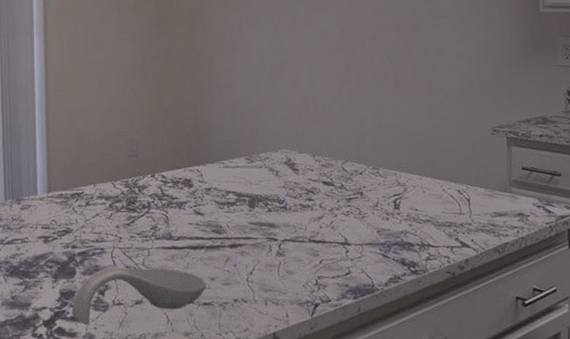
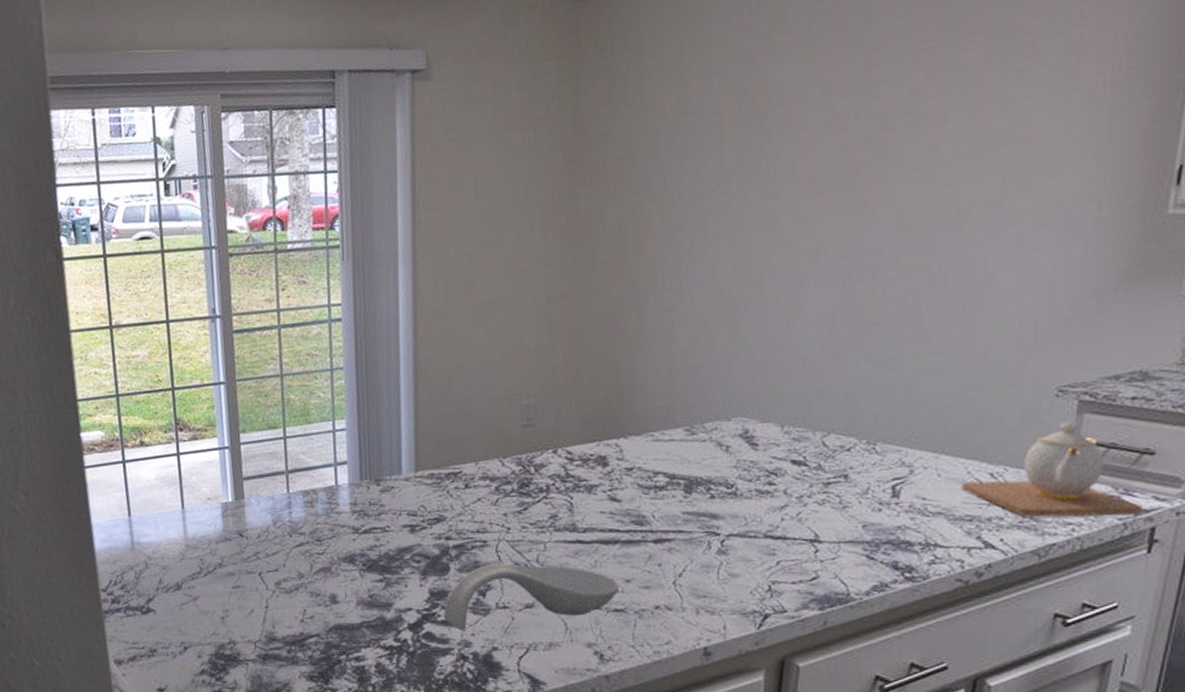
teapot: none [439,152,561,223] -> present [960,421,1144,518]

